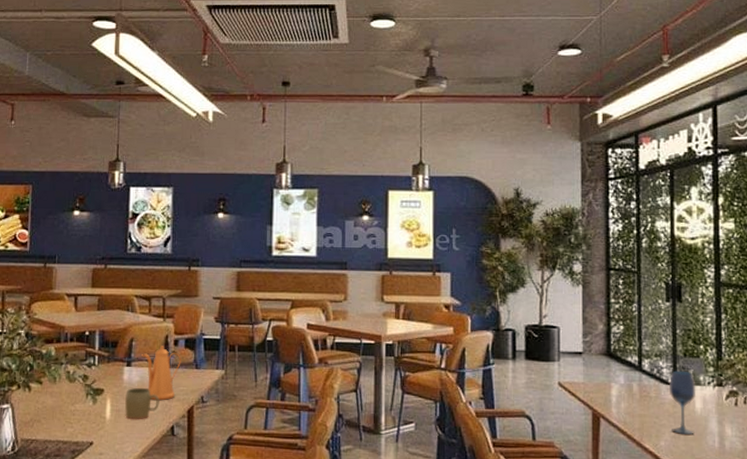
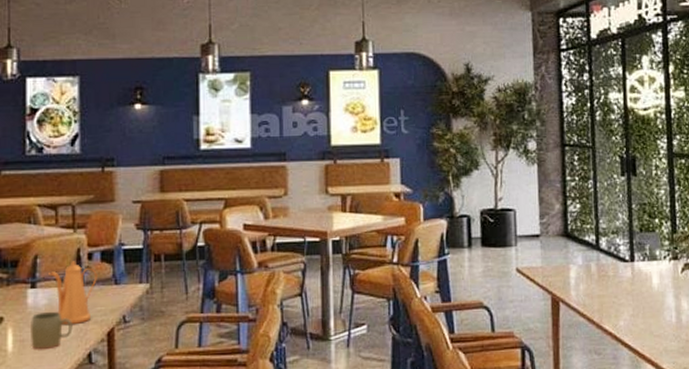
wineglass: present [668,370,696,434] -> none [626,246,653,312]

